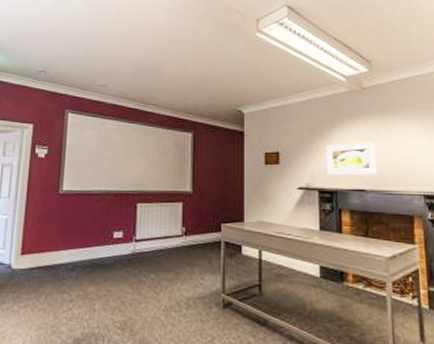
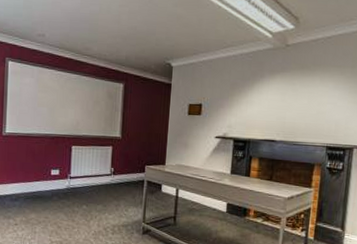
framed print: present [327,142,378,175] -> none [243,97,292,127]

